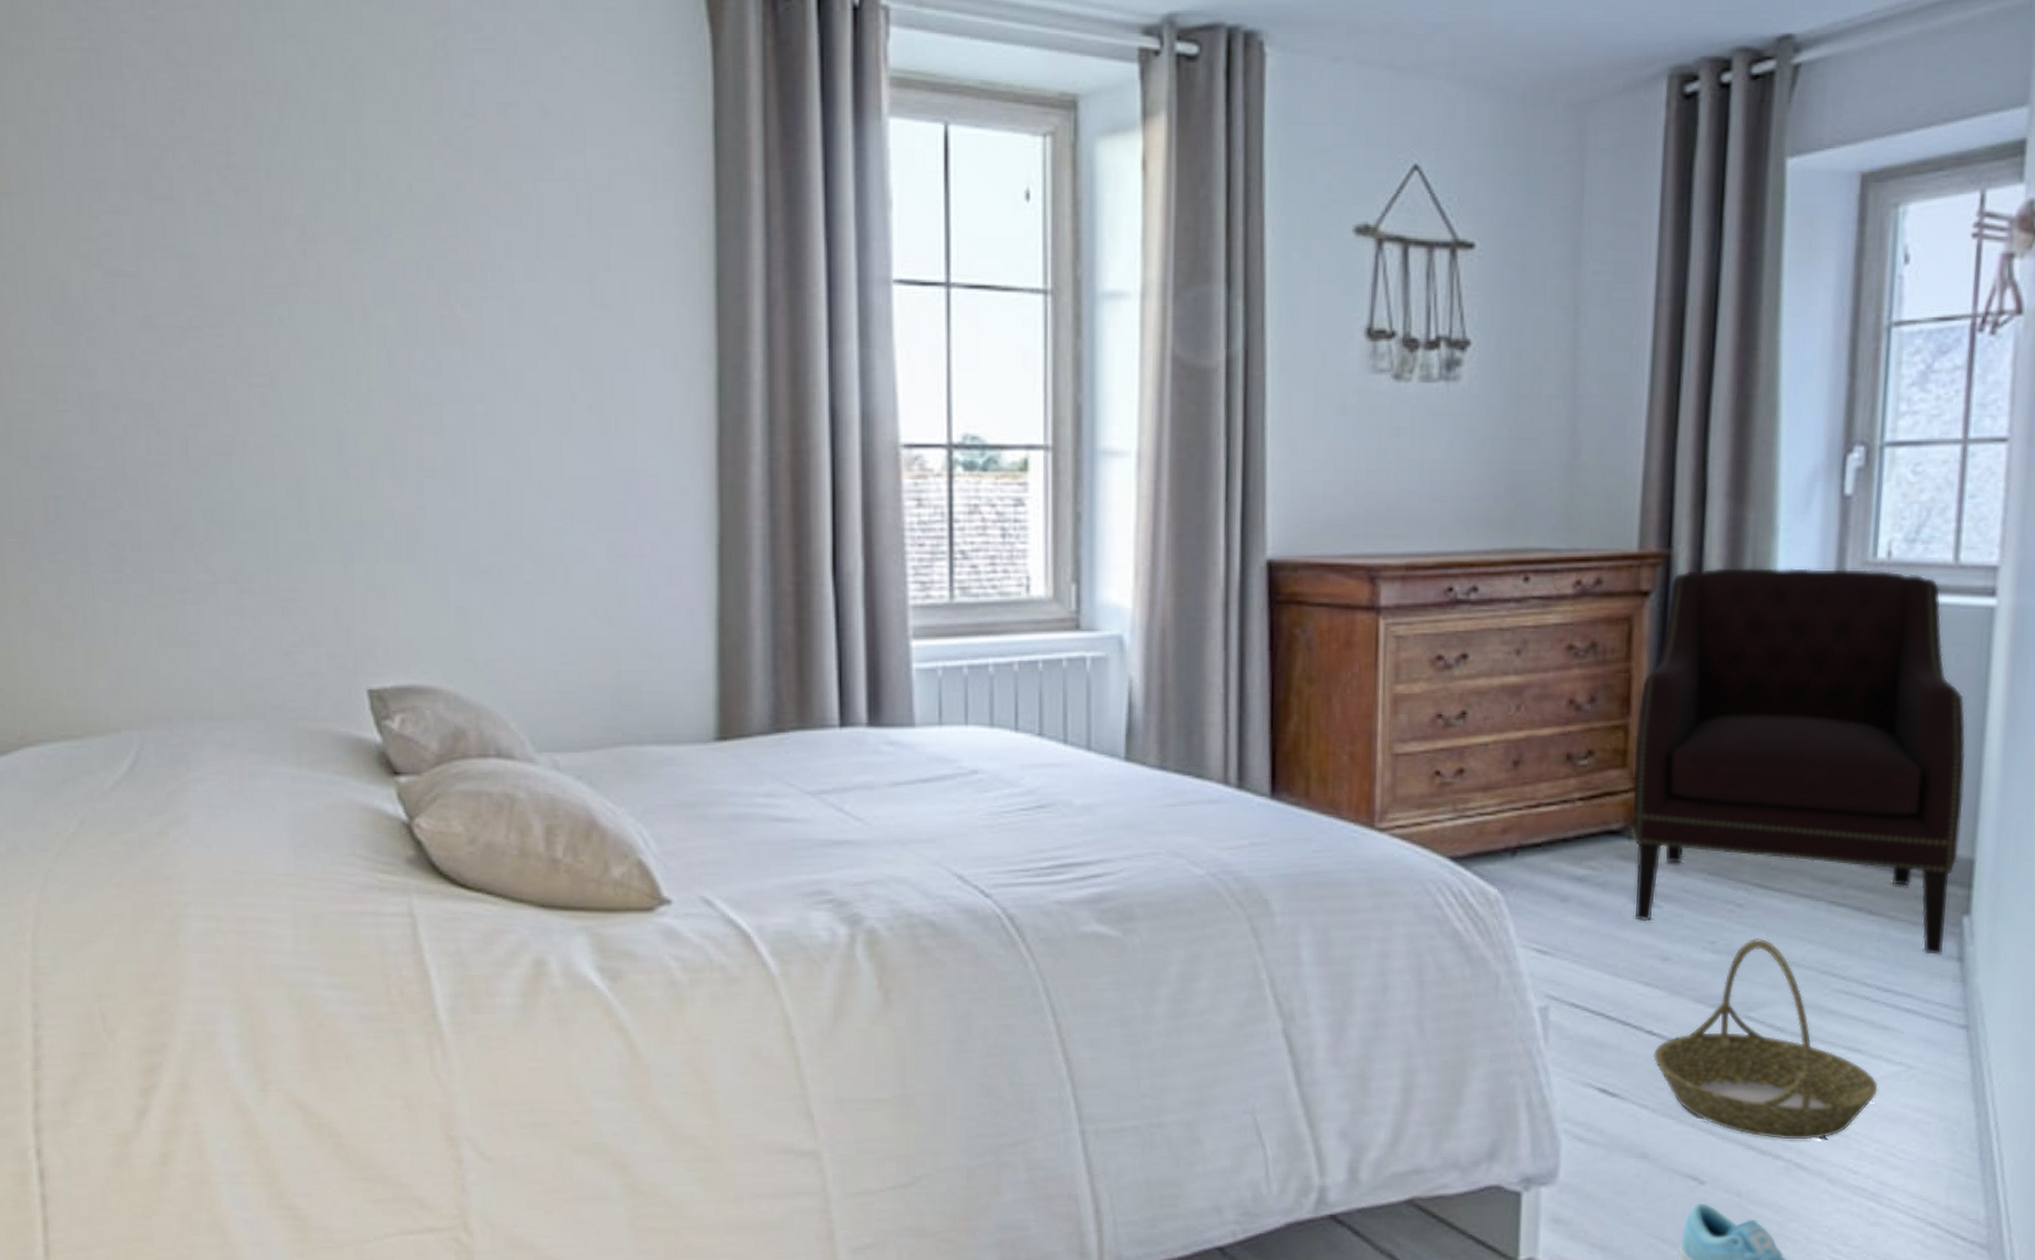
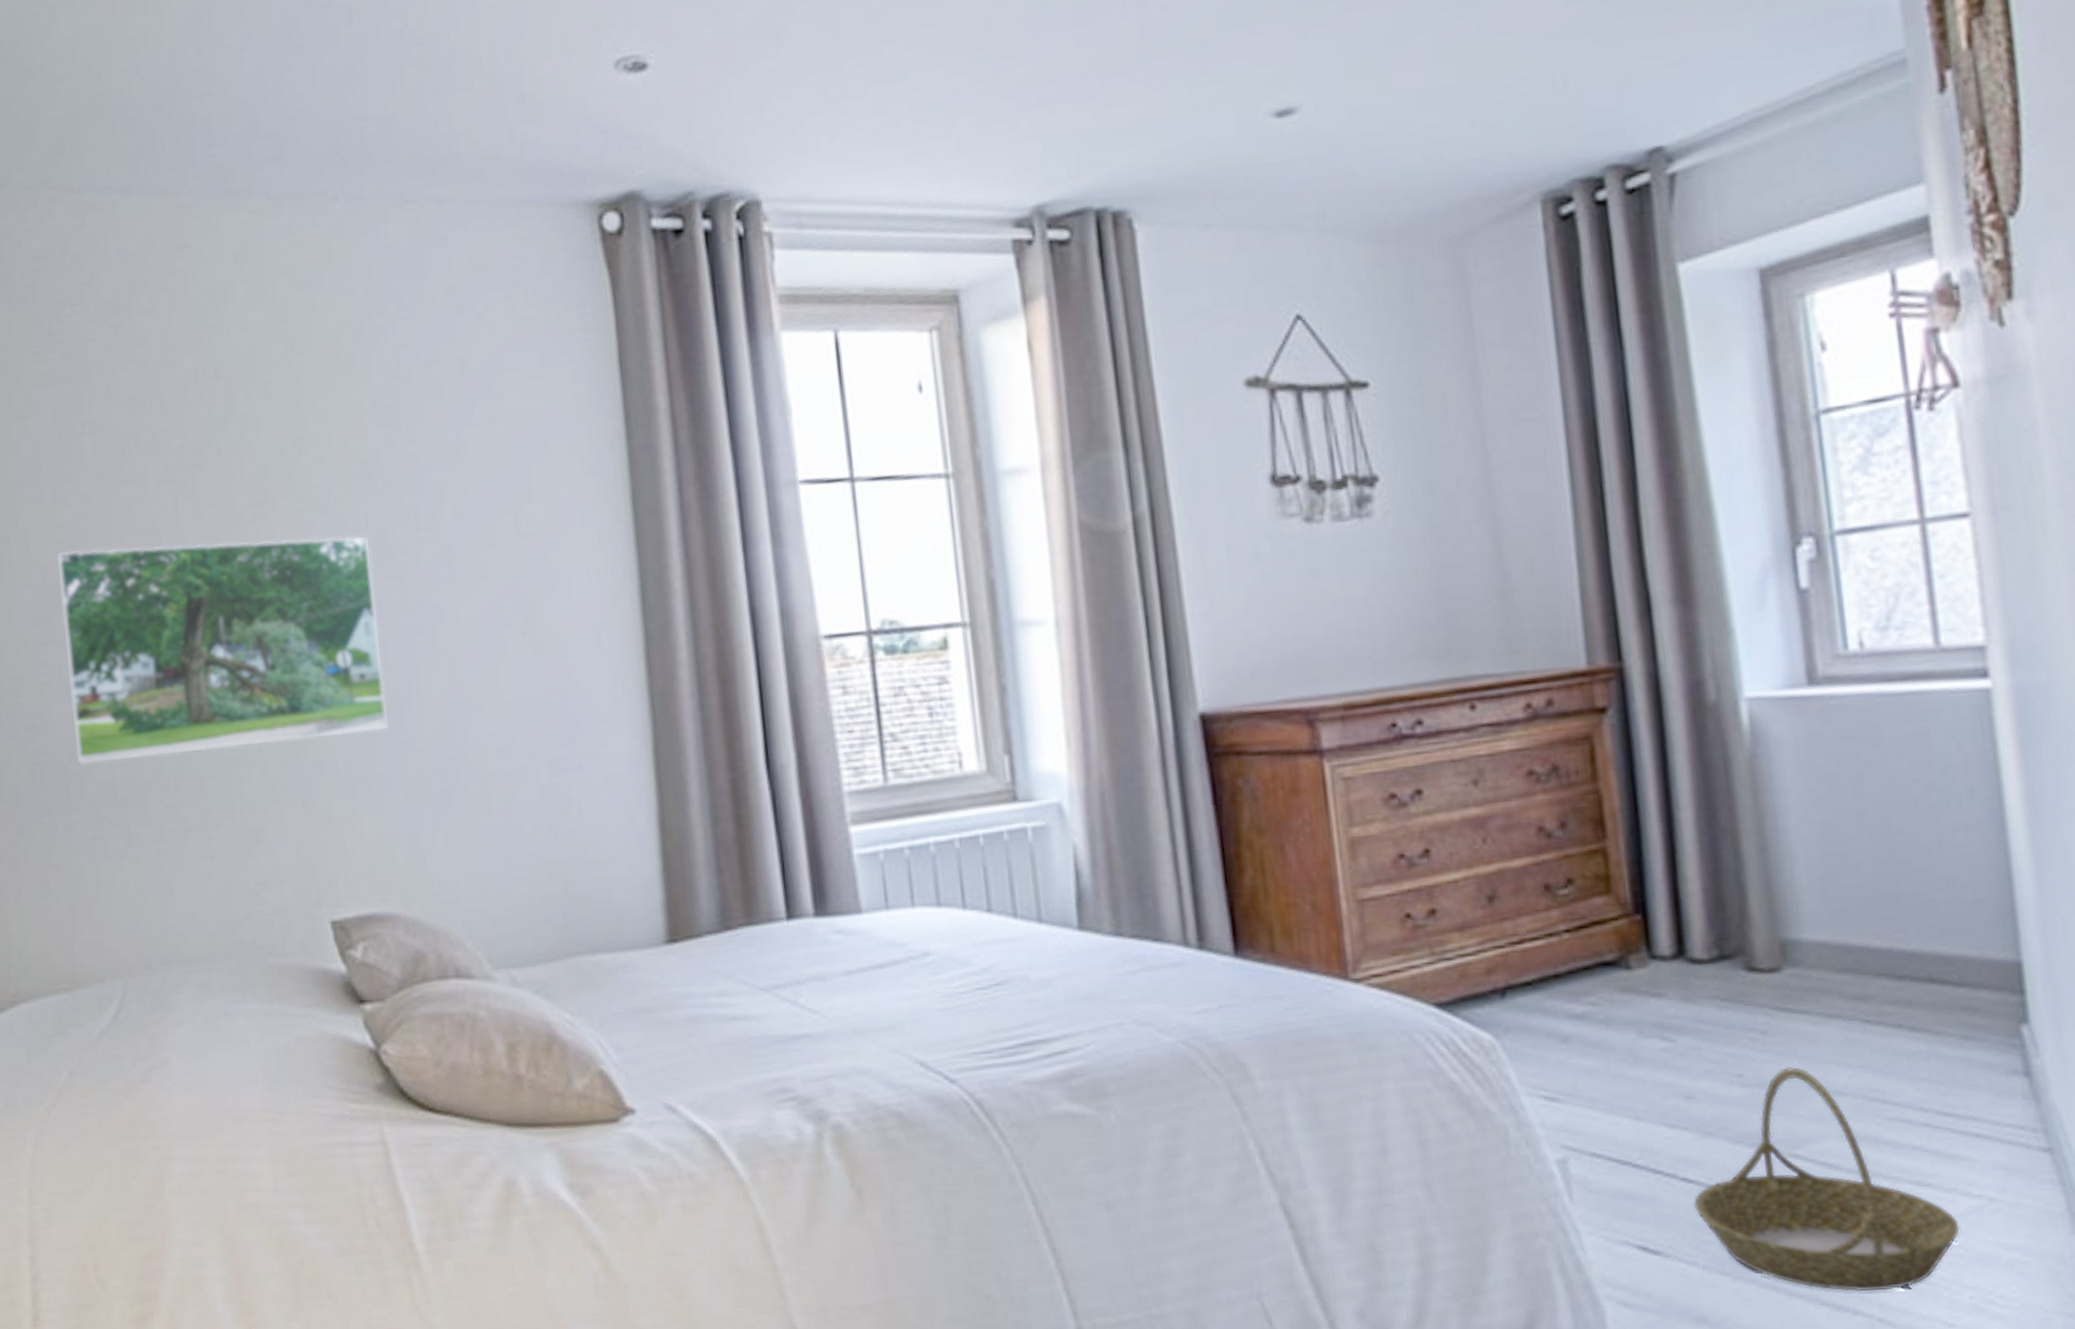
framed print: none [77,267,441,503] -> present [55,535,389,765]
armchair: present [1632,566,1966,956] -> none [1613,661,2005,1072]

